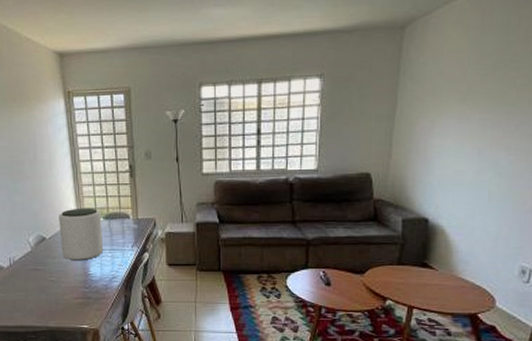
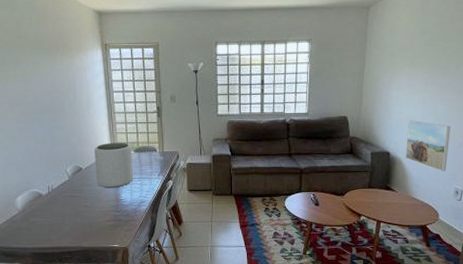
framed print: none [450,176,517,244] -> present [405,120,450,172]

